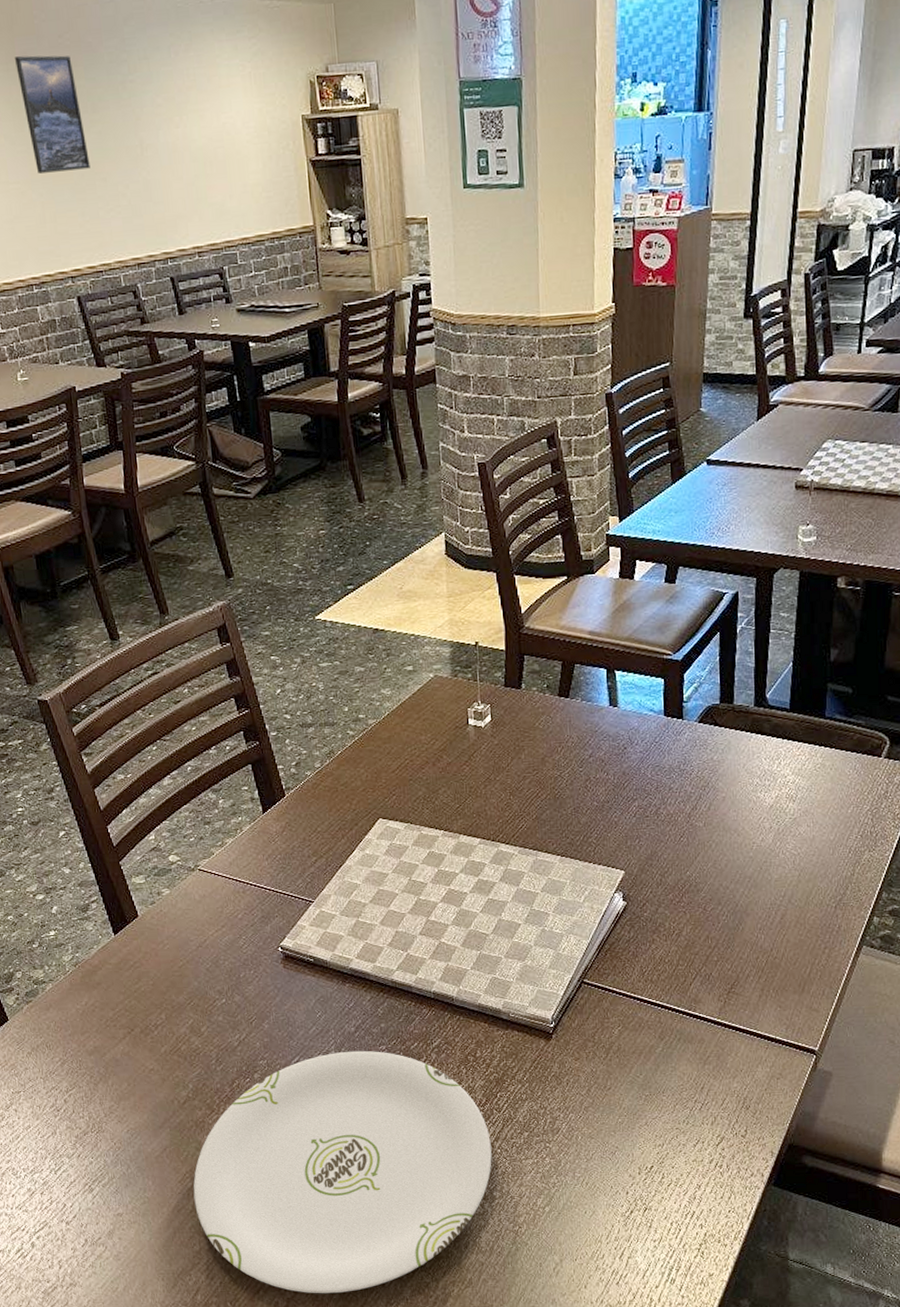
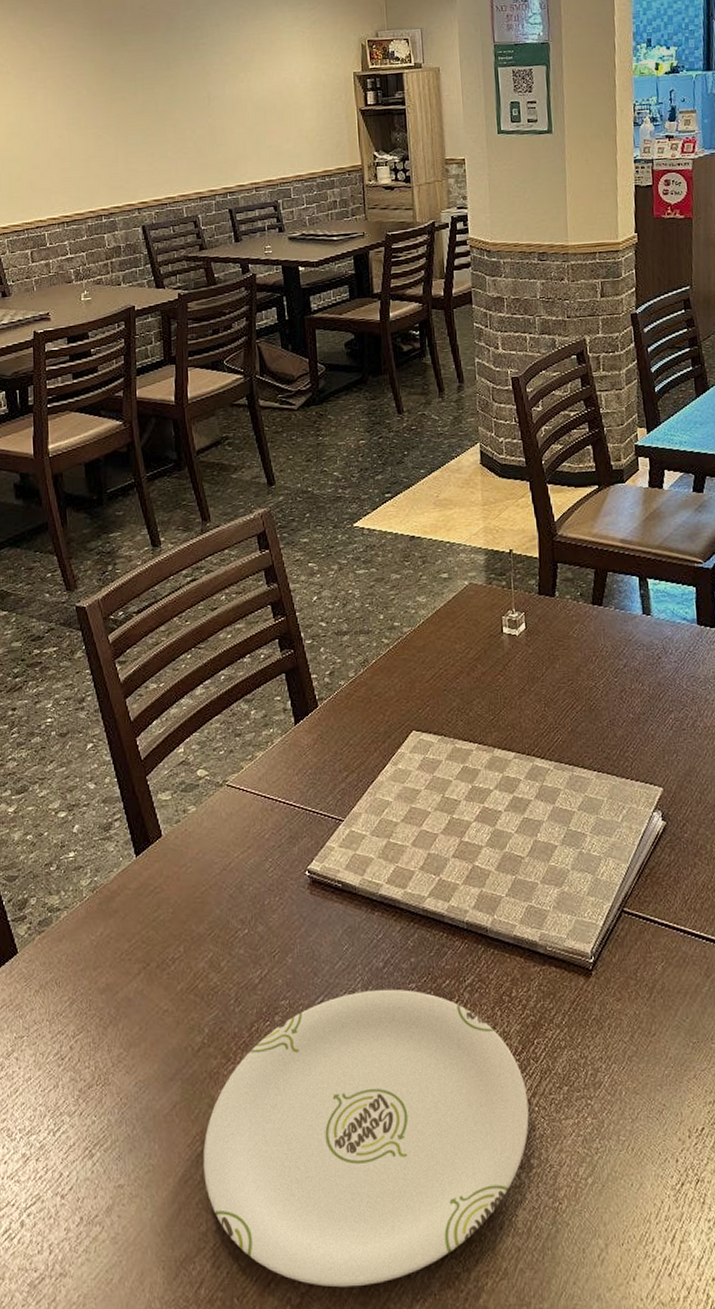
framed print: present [15,55,90,174] -> none [101,22,162,120]

